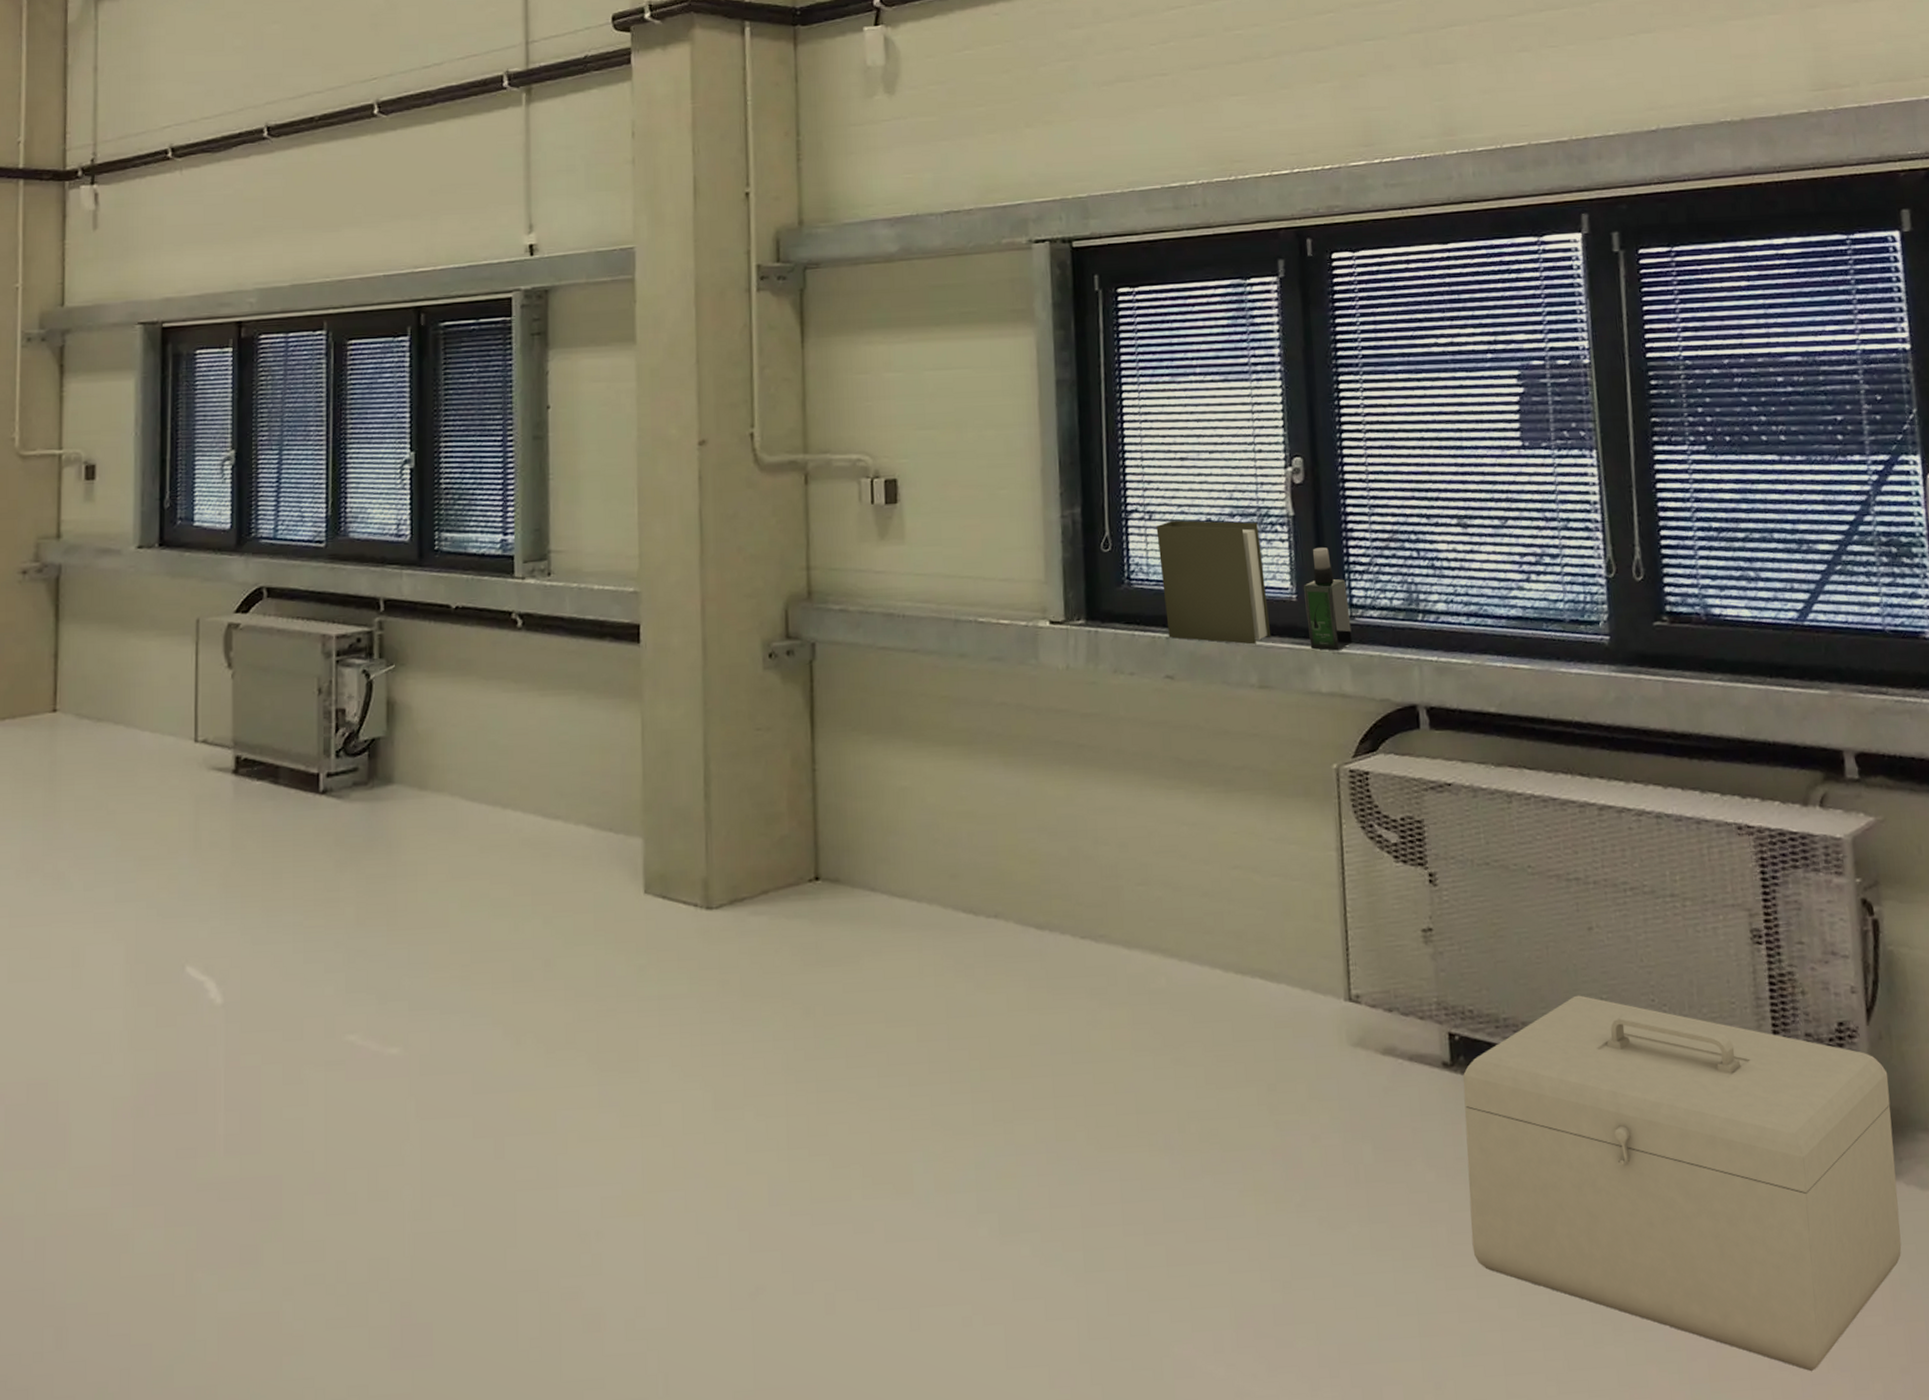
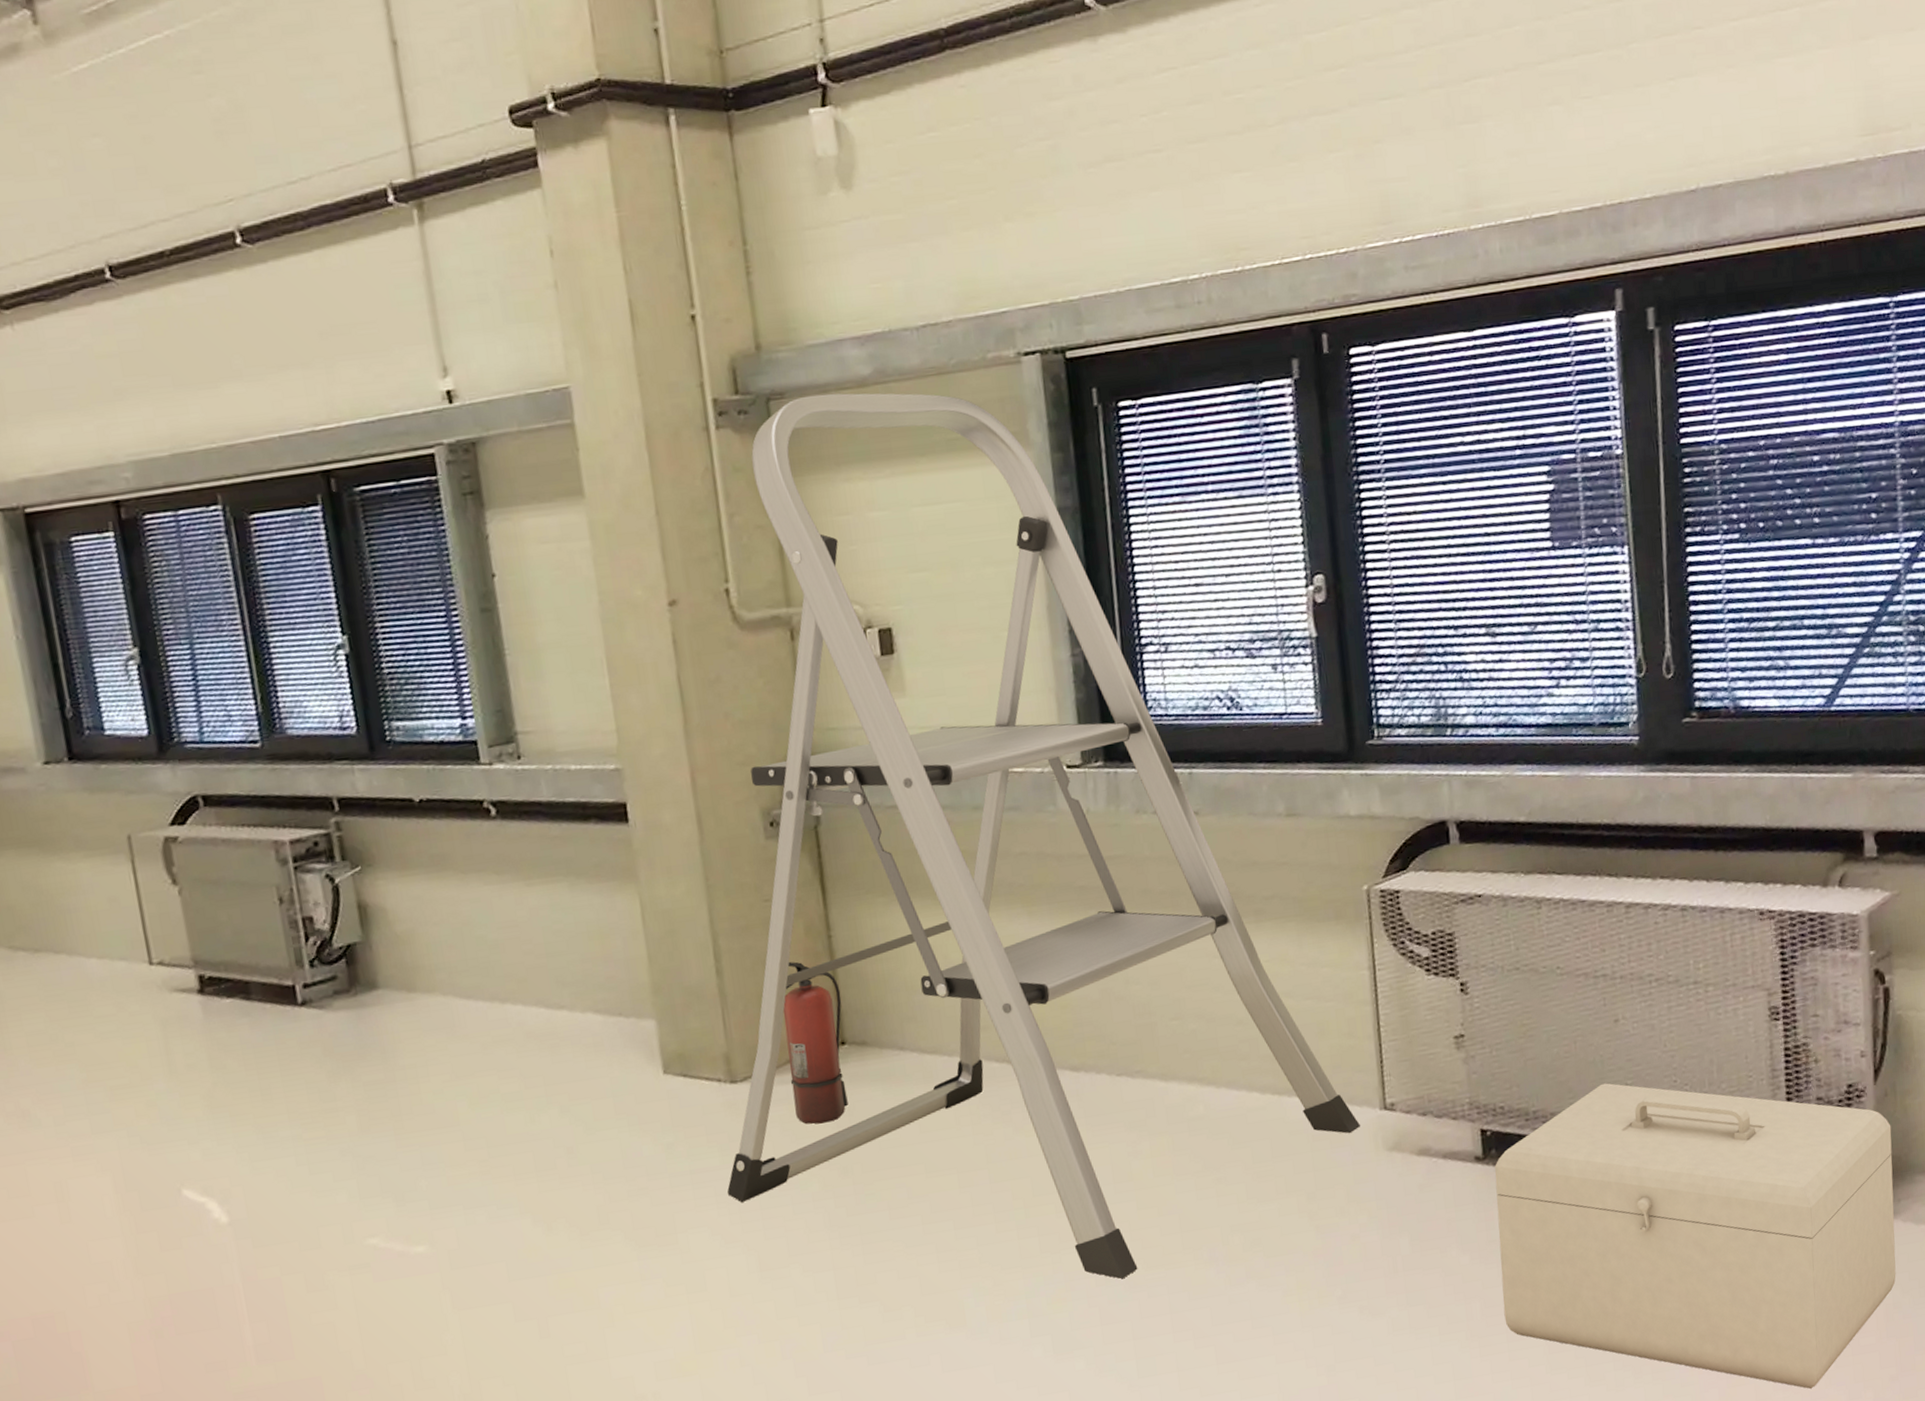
ladder: none [692,266,1324,1159] -> present [727,393,1360,1279]
fire extinguisher: none [763,792,820,960] -> present [783,961,848,1124]
binder: present [1156,520,1271,645] -> none [1173,646,1297,774]
spray bottle: present [1304,547,1352,651] -> none [1329,667,1380,774]

